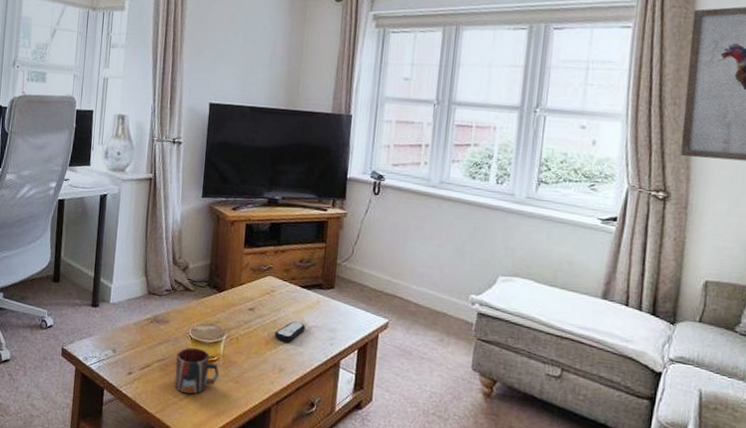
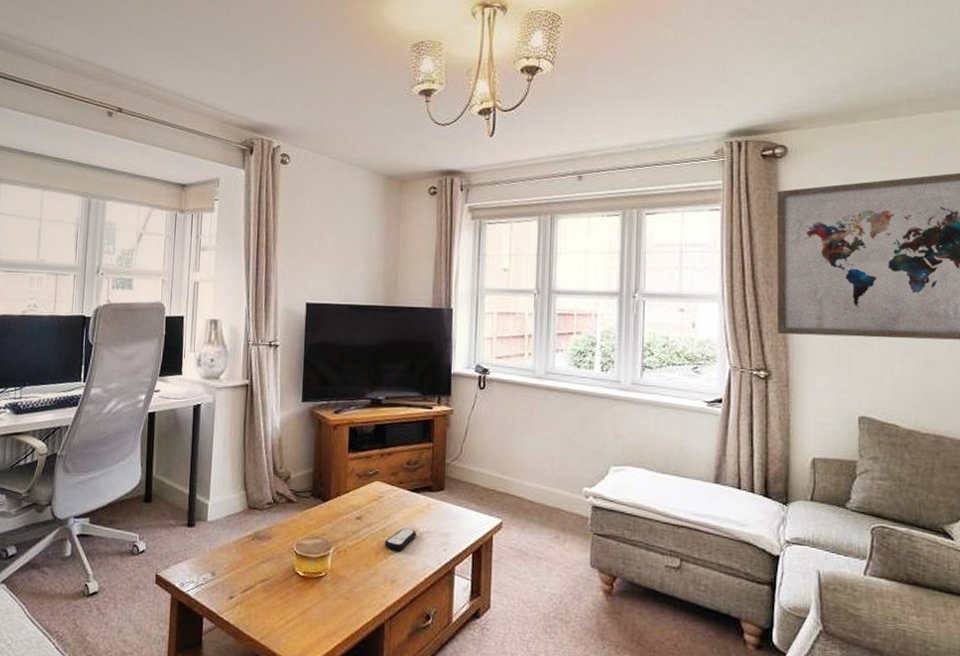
mug: present [174,347,220,394] -> none [279,563,328,616]

